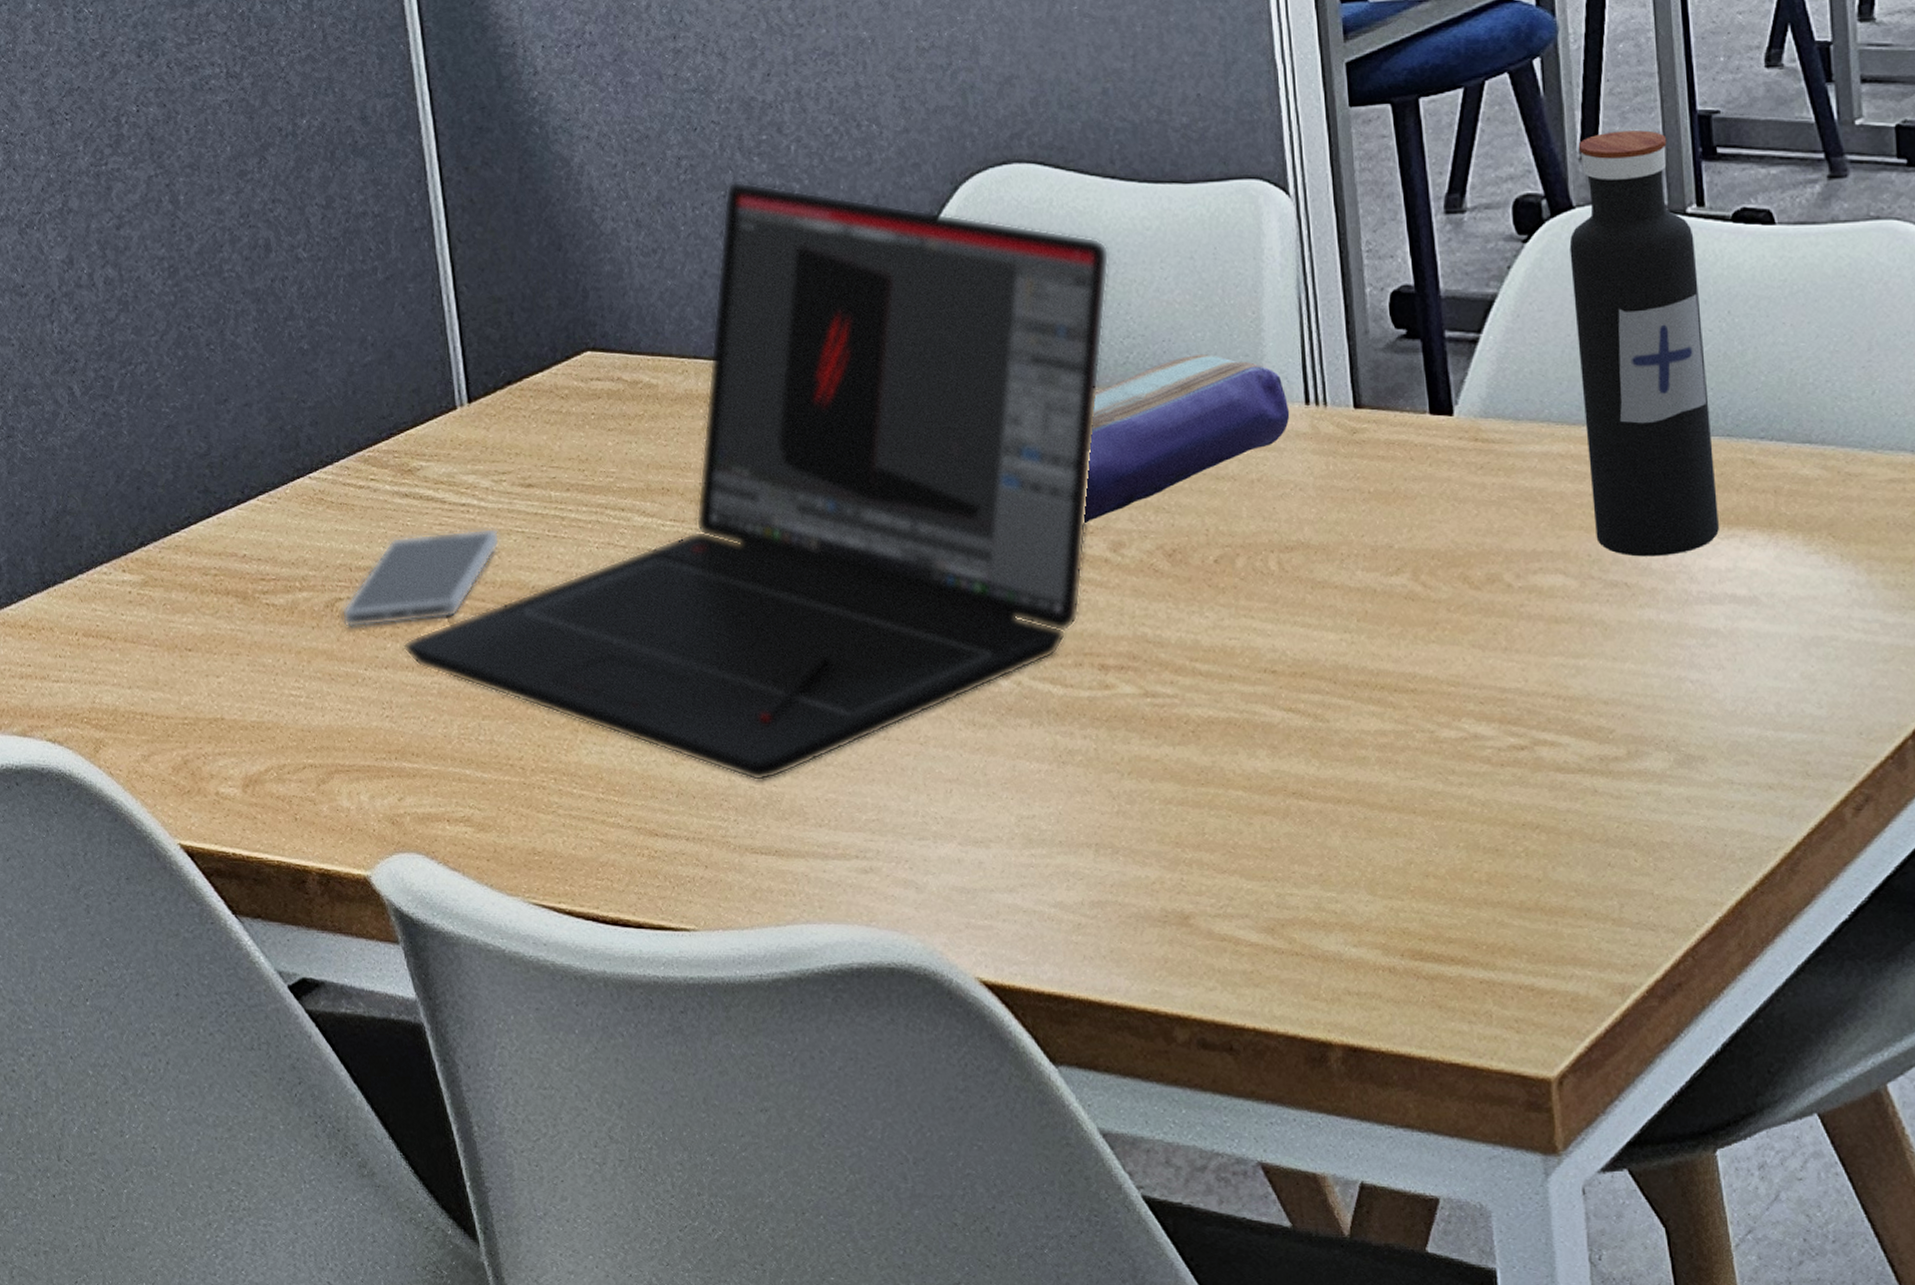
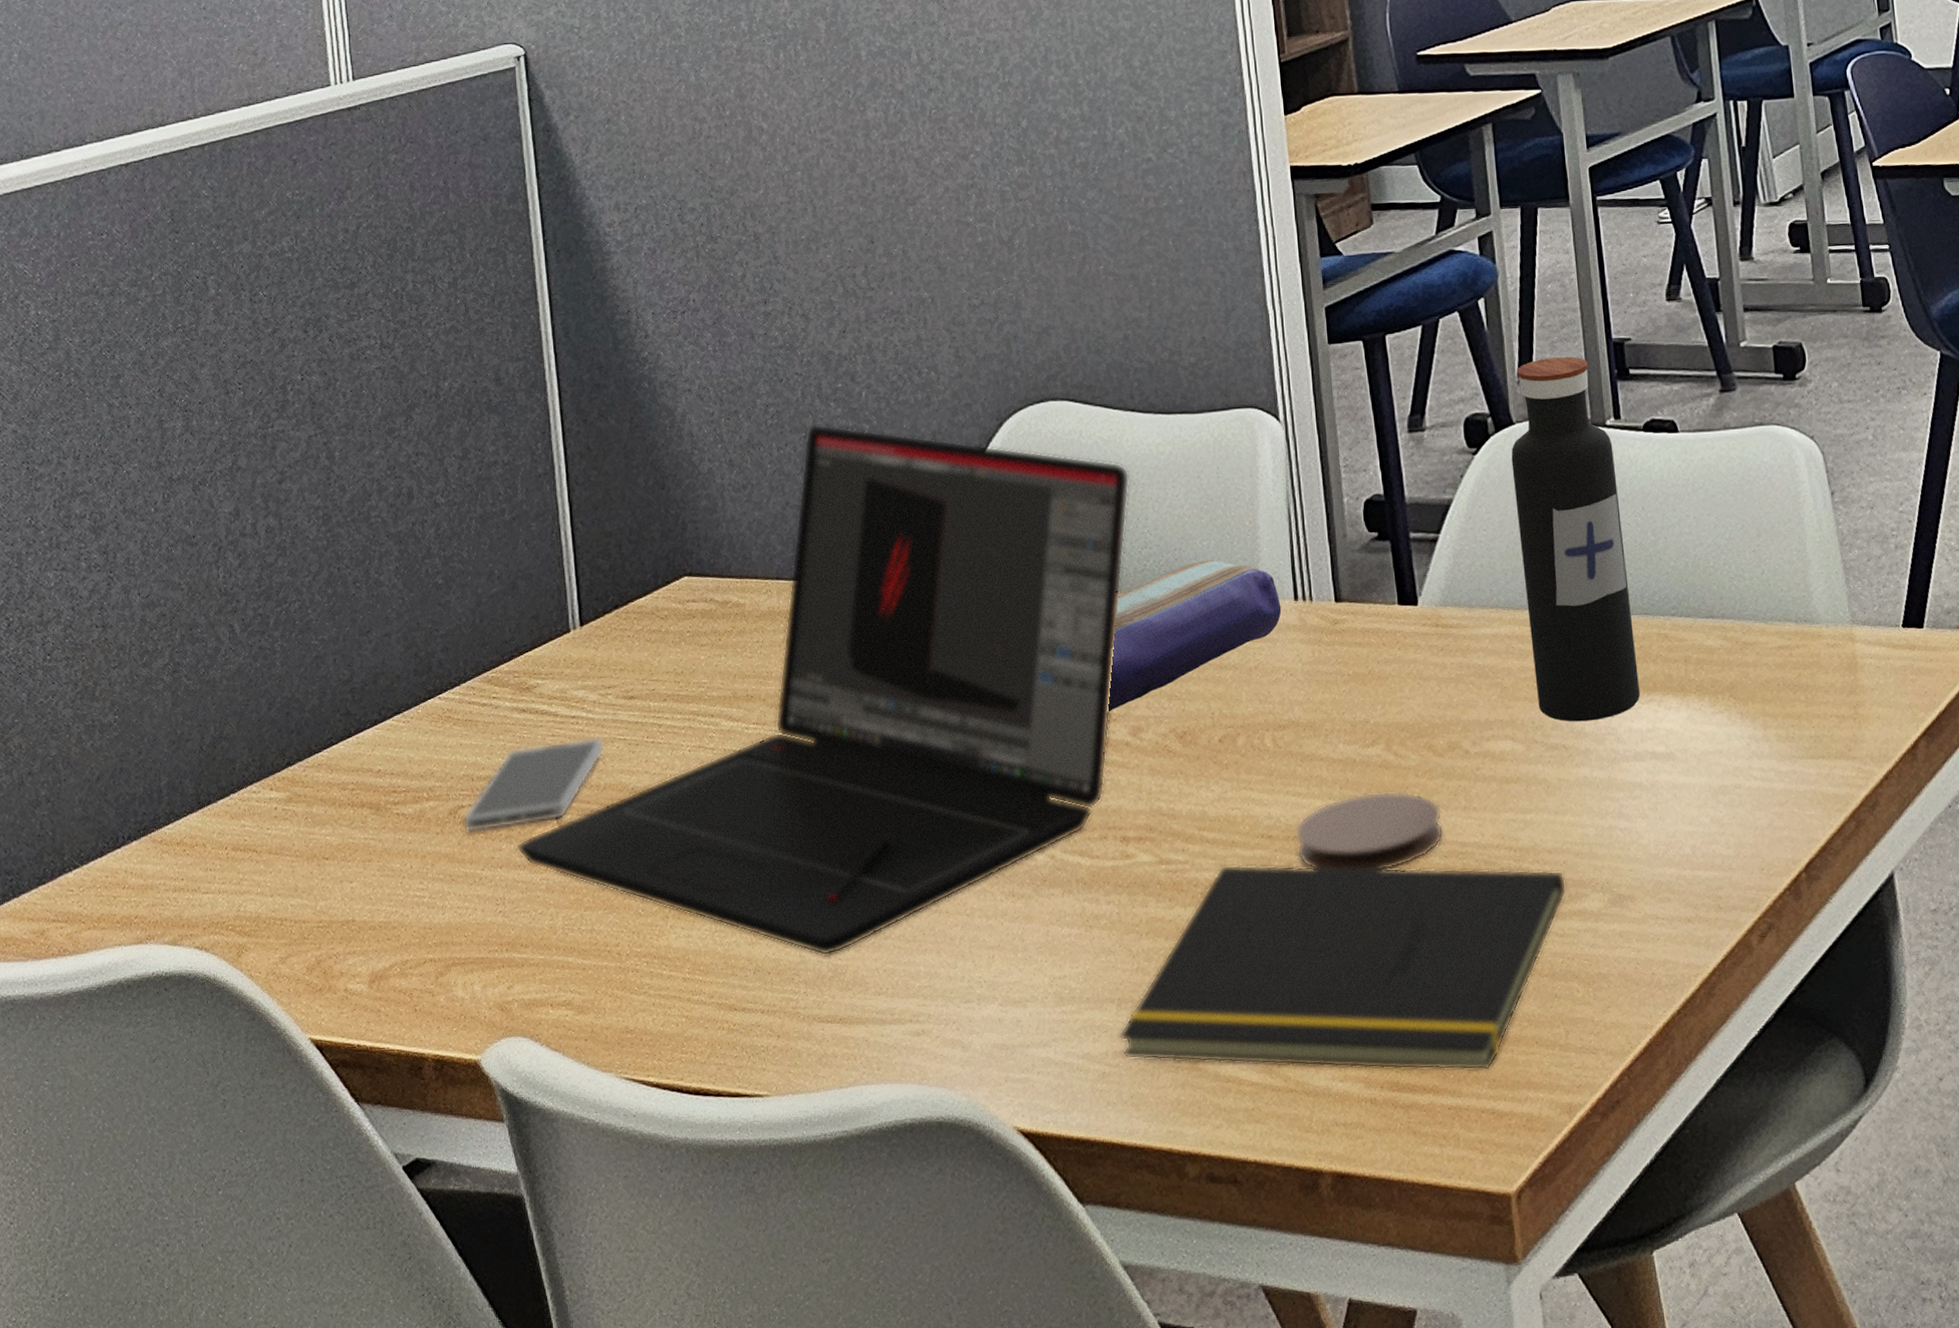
notepad: none [1096,701,1625,942] -> present [1118,864,1567,1071]
coaster: none [1303,626,1480,715] -> present [1295,791,1444,871]

